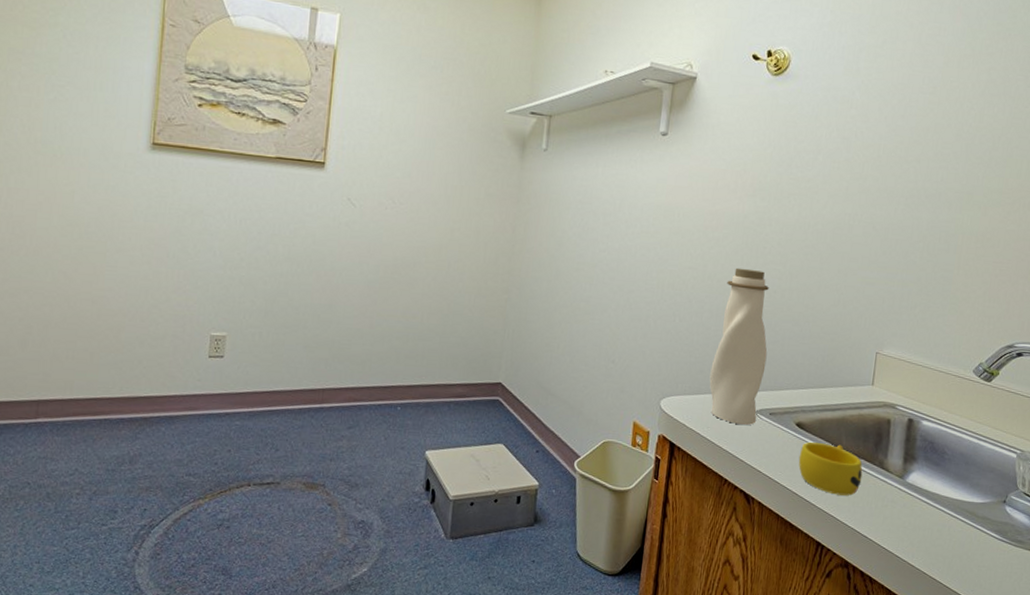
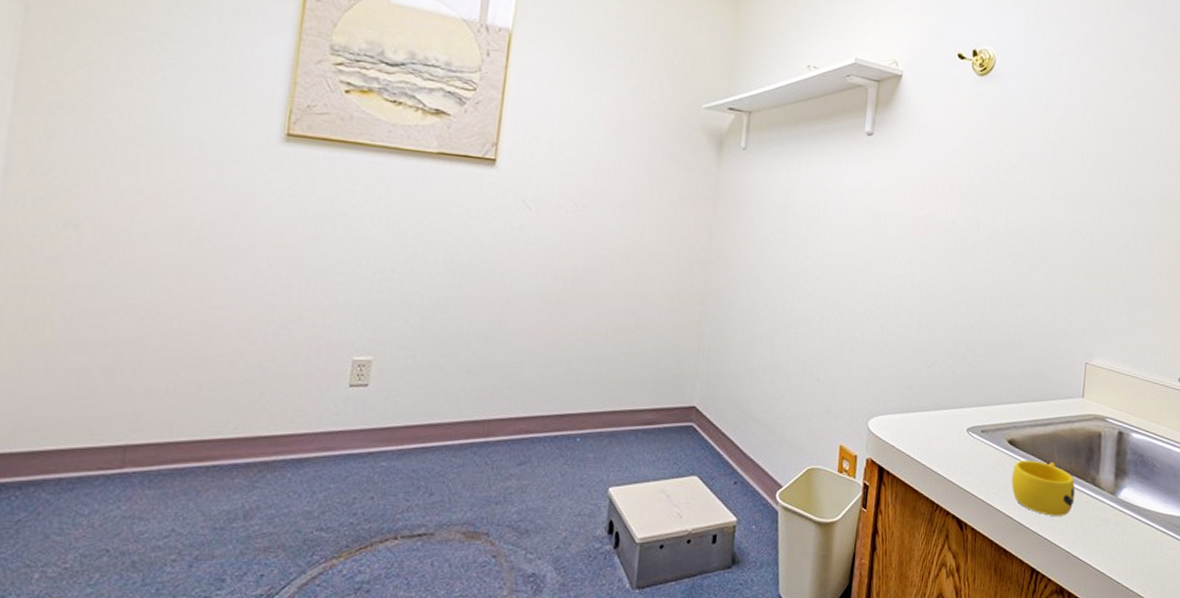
water bottle: present [709,267,769,425] -> none [919,275,978,444]

